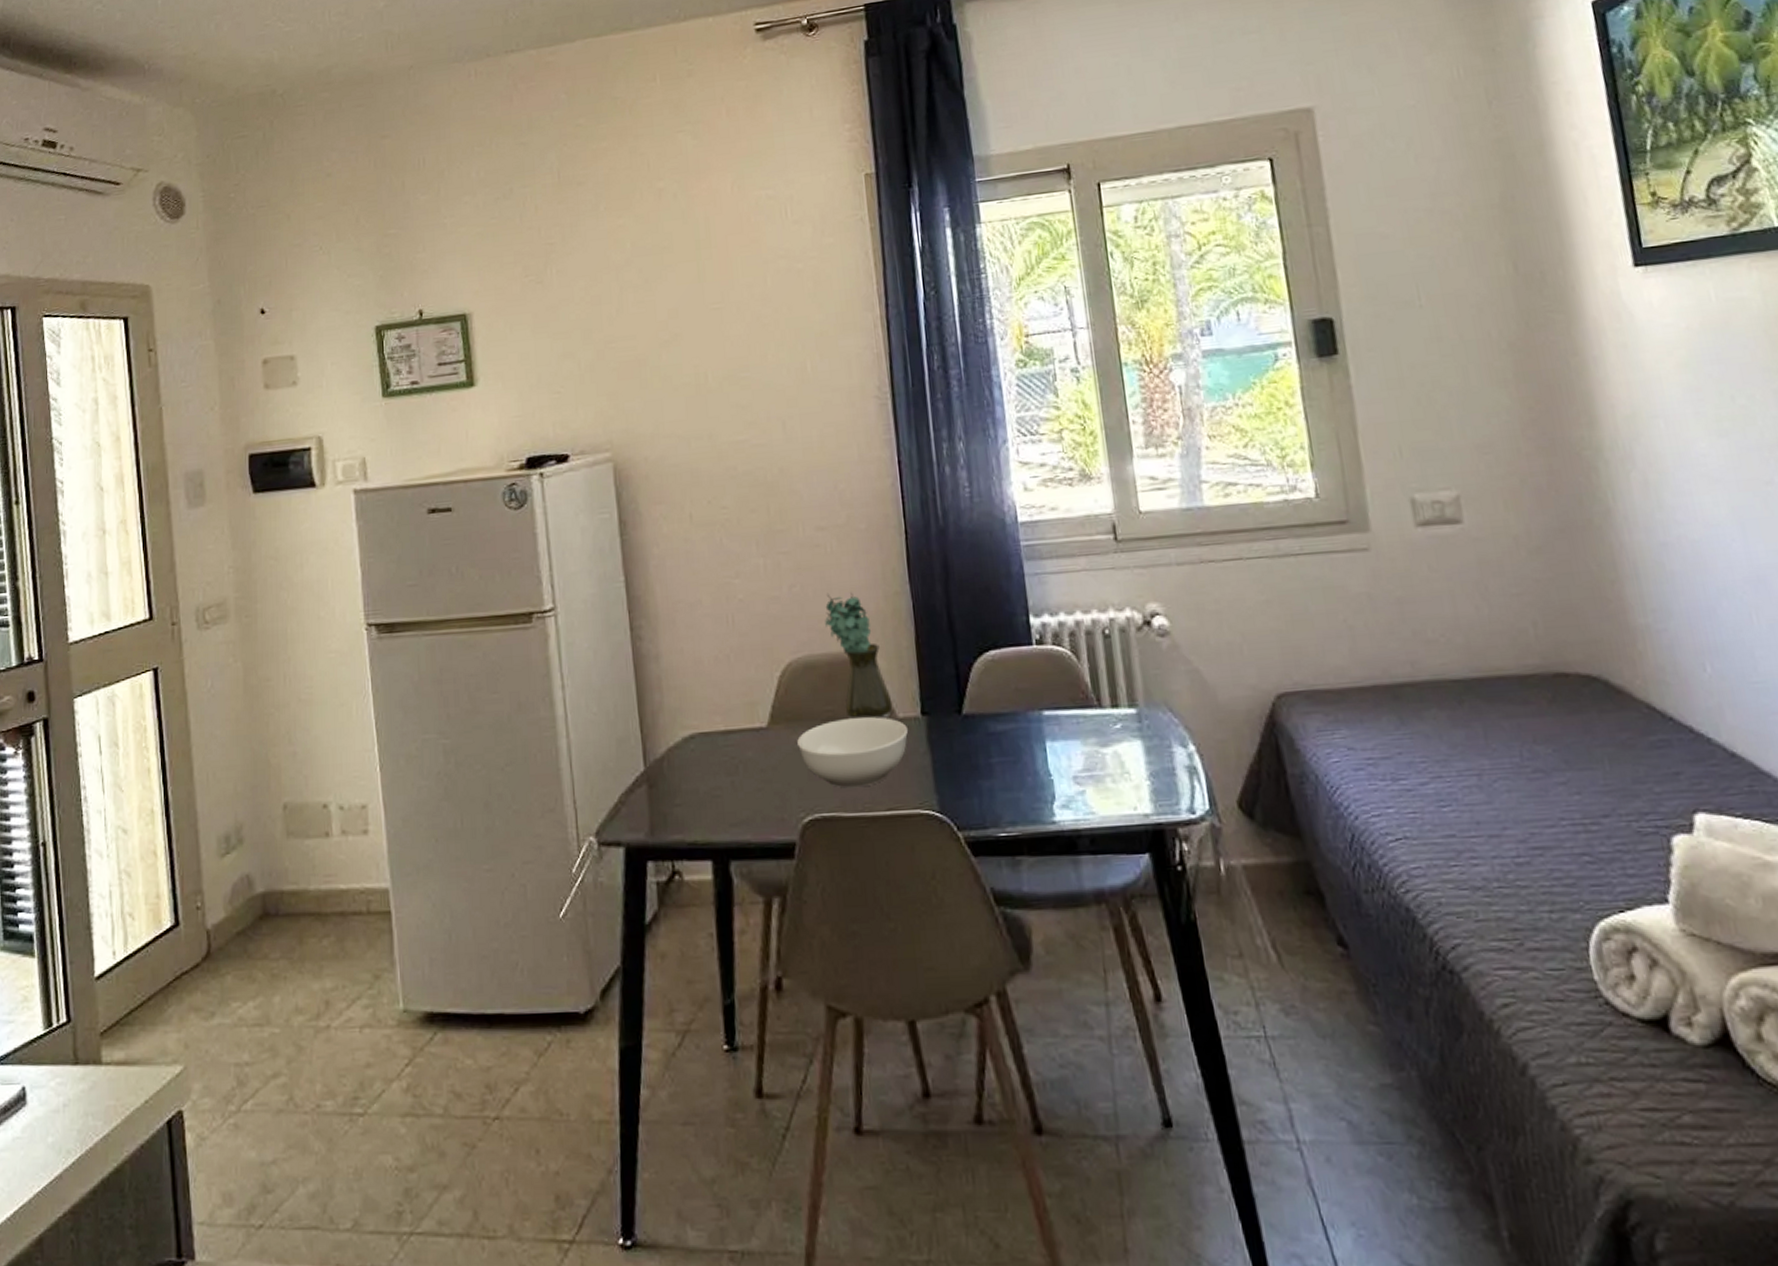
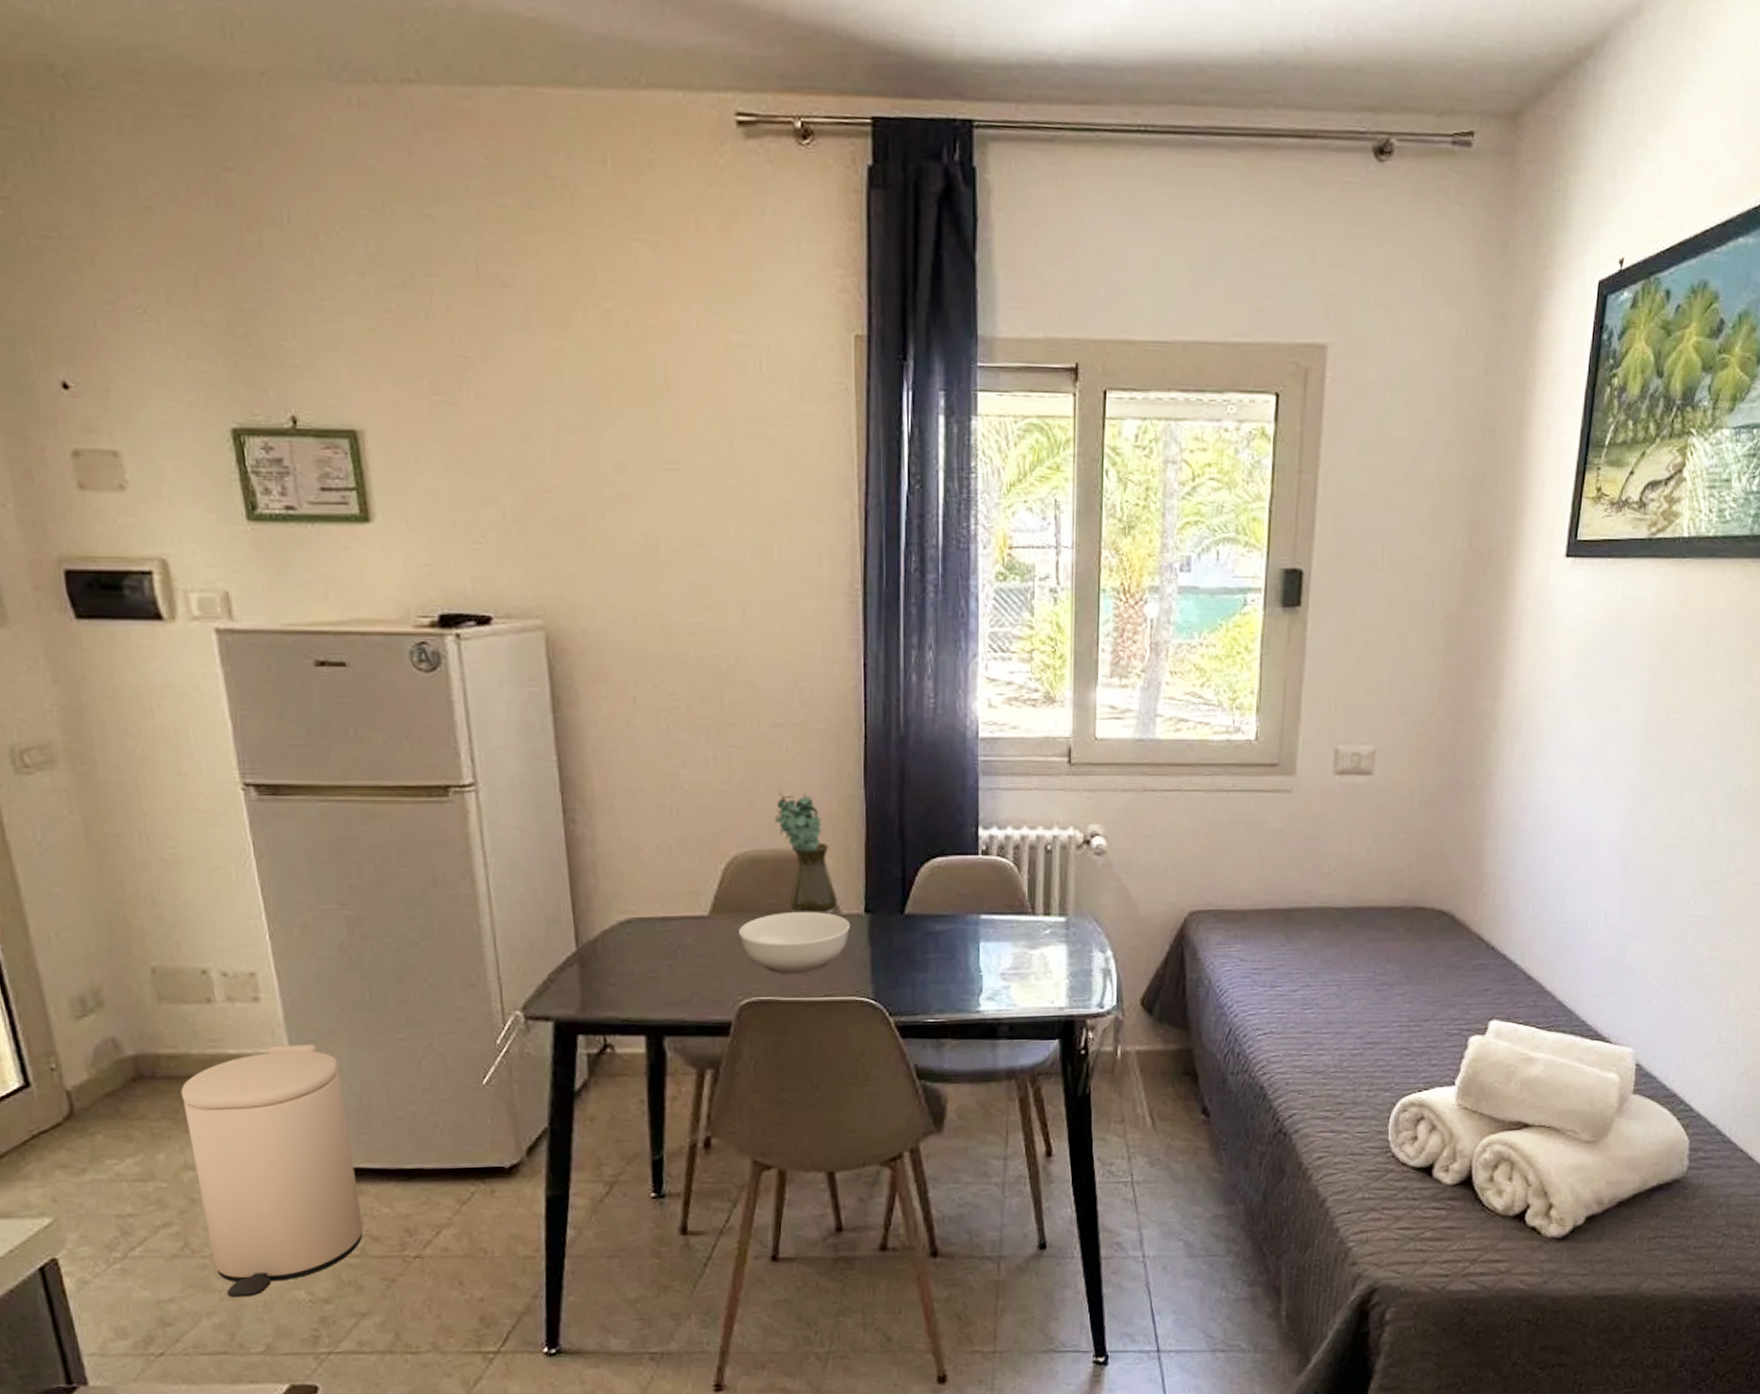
pedal bin: none [298,877,448,1161] -> present [180,1044,363,1298]

